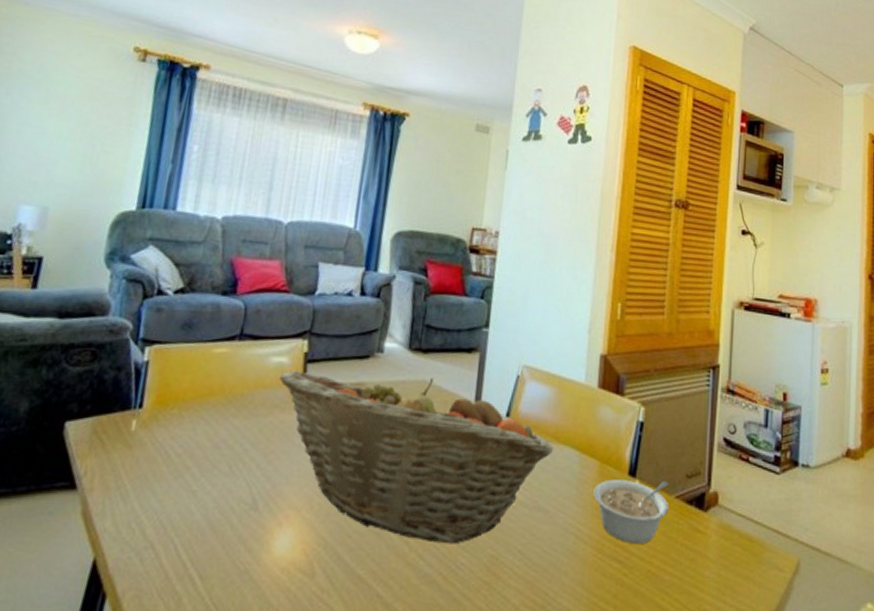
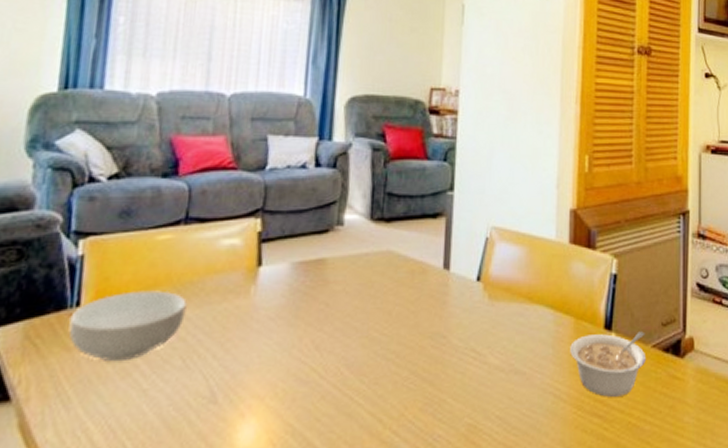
cereal bowl: none [131,398,237,463] -> present [68,290,187,362]
fruit basket: present [279,370,553,544] -> none [232,247,527,417]

